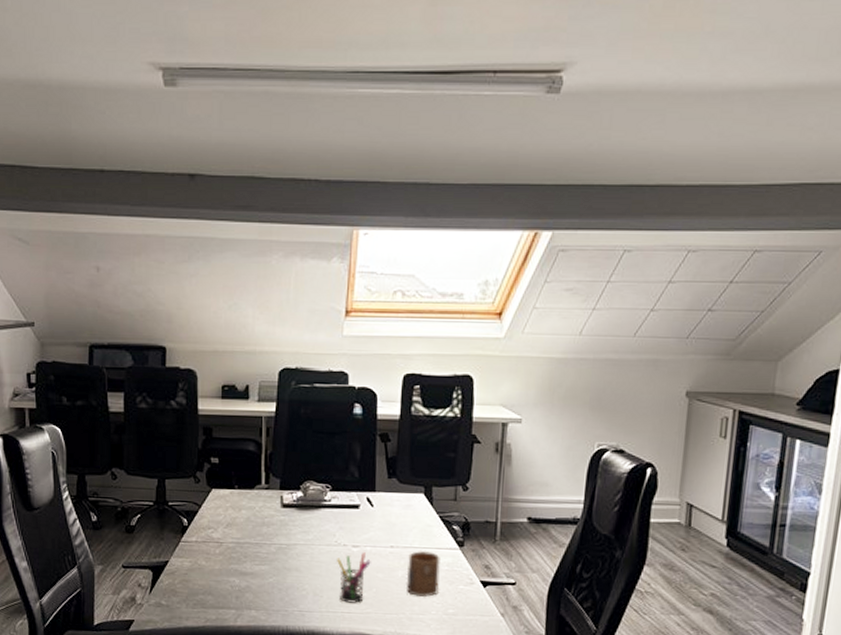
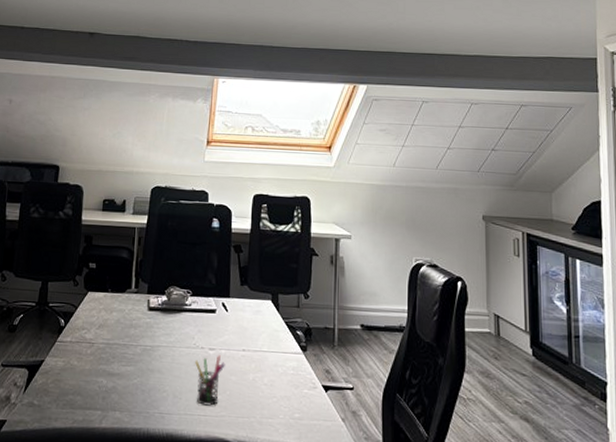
cup: present [405,550,440,598] -> none [256,354,286,402]

